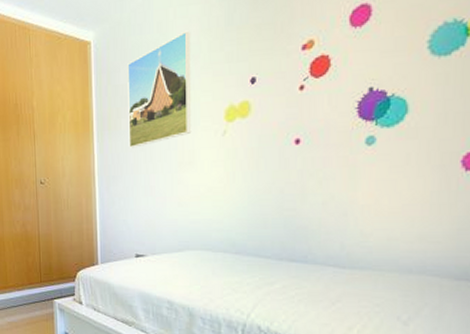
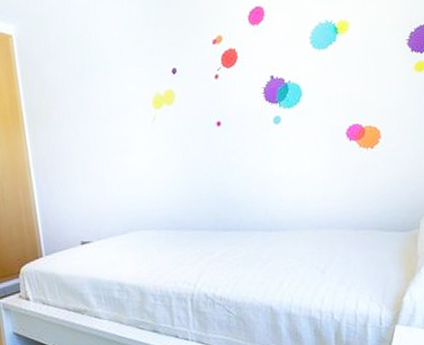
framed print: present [127,30,192,148] -> none [53,26,124,138]

